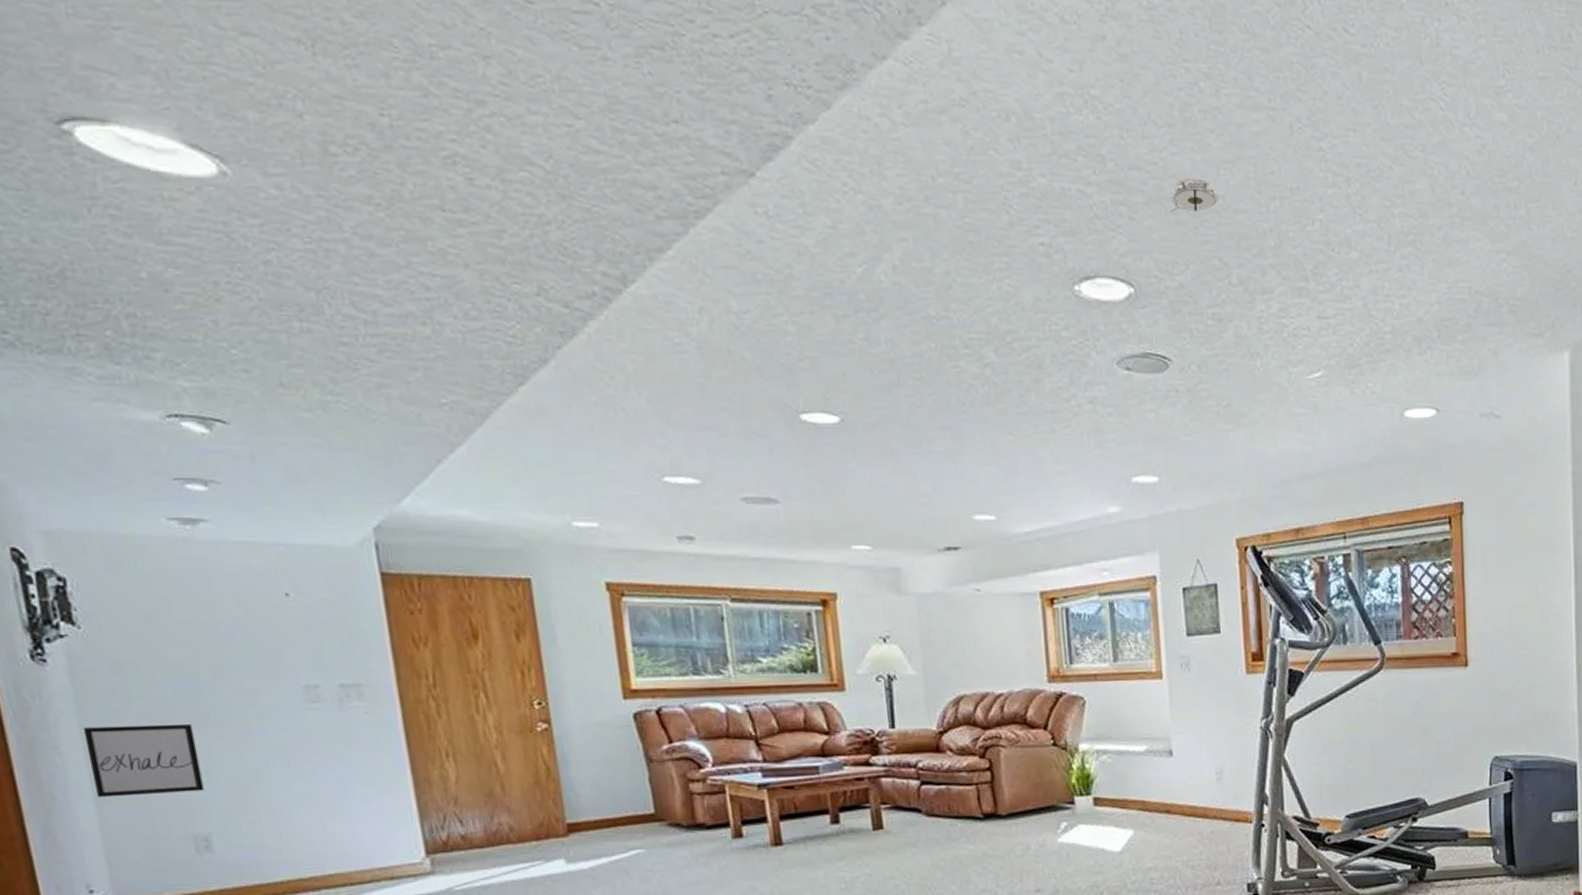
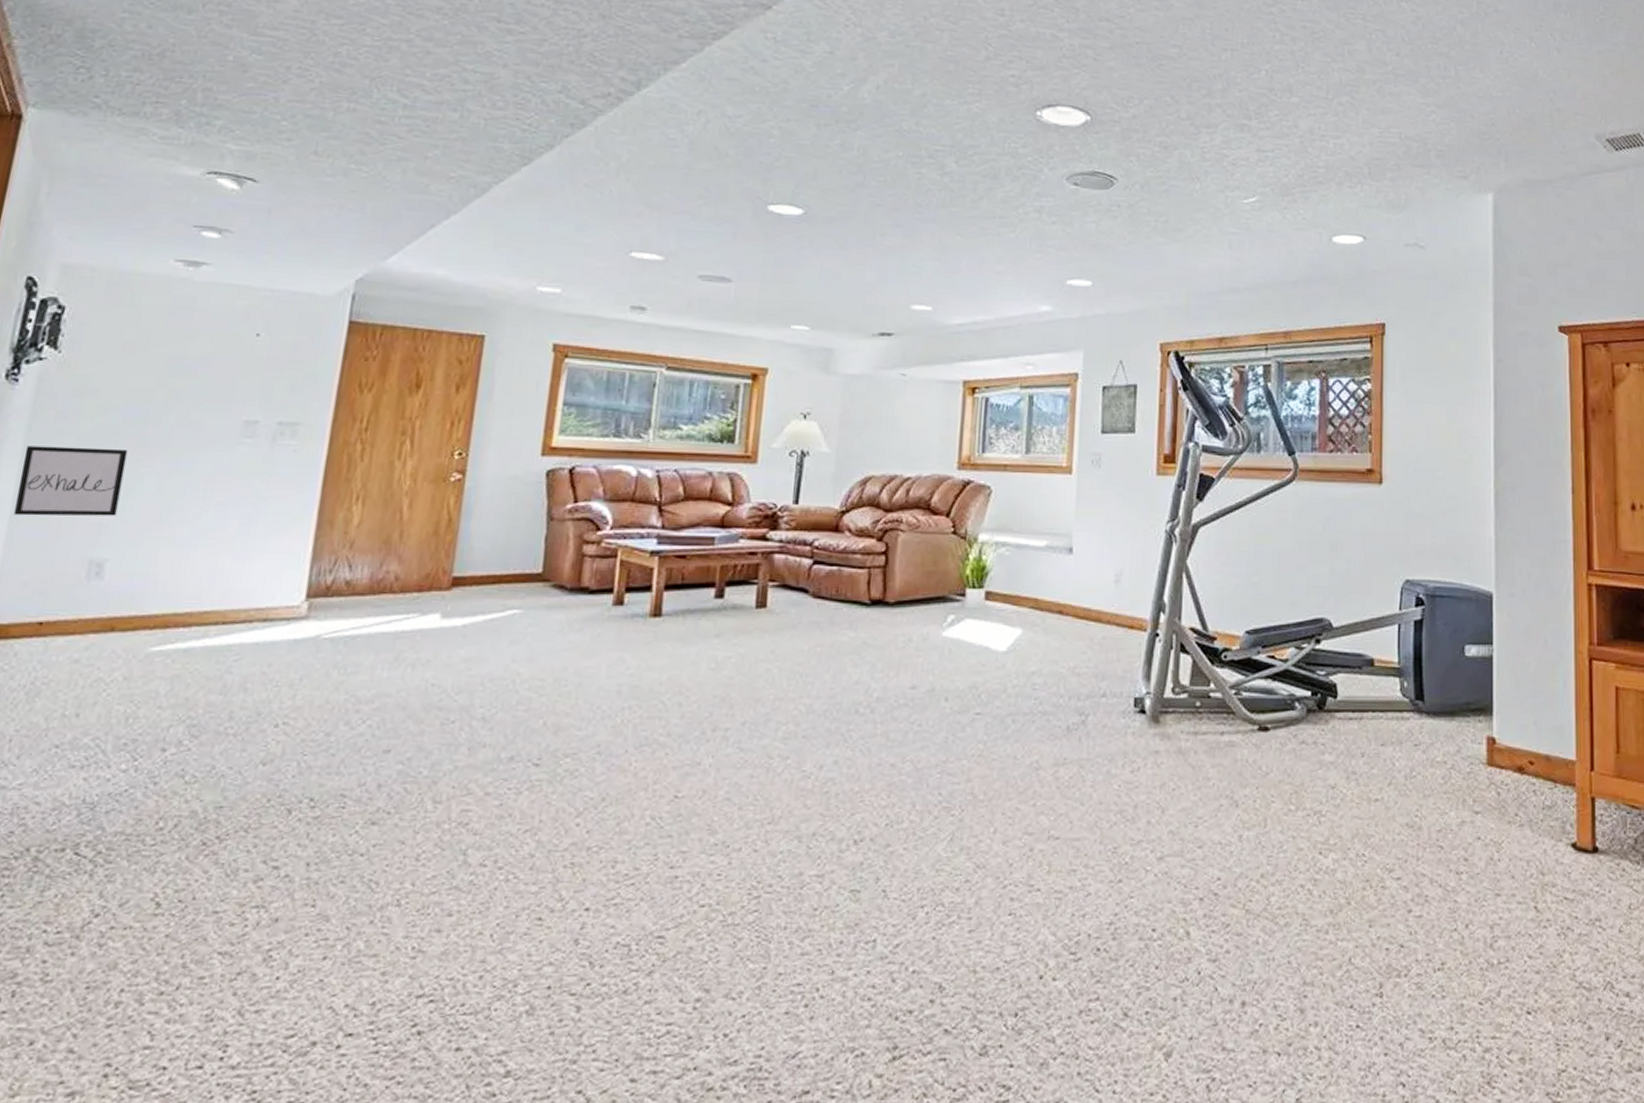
smoke detector: present [1170,178,1219,212] -> none [1131,30,1176,57]

